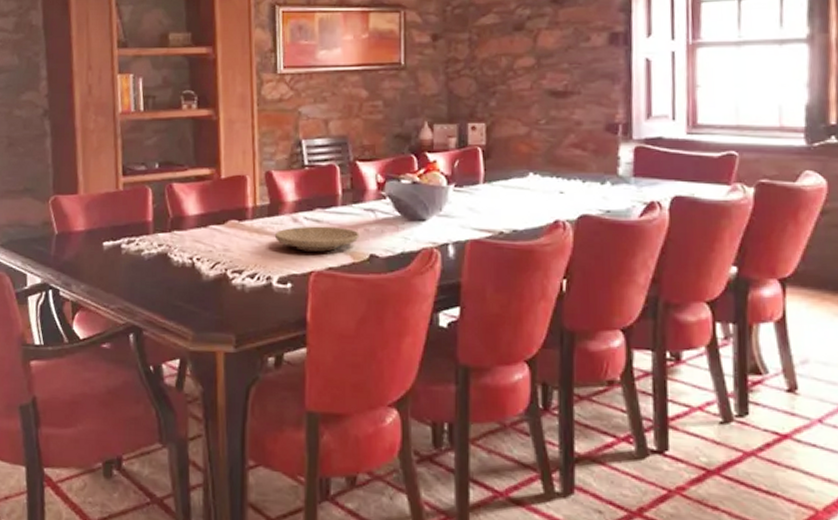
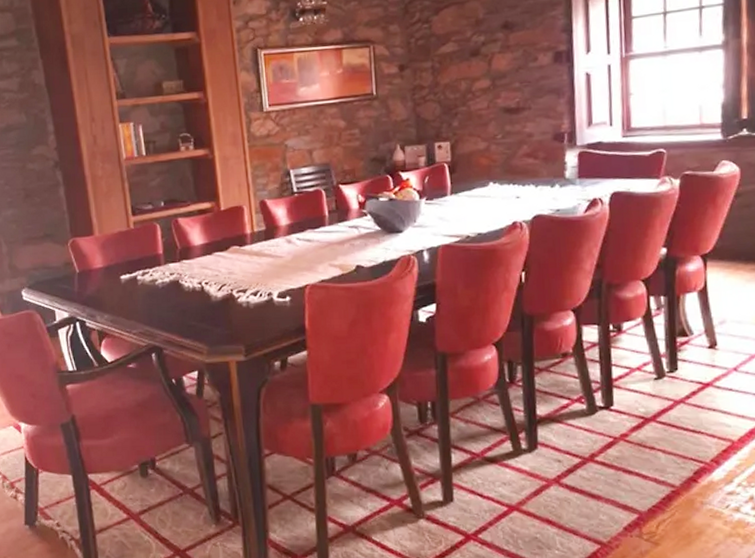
plate: present [274,226,359,252] -> none [272,244,346,268]

